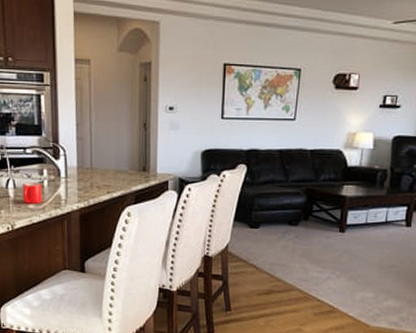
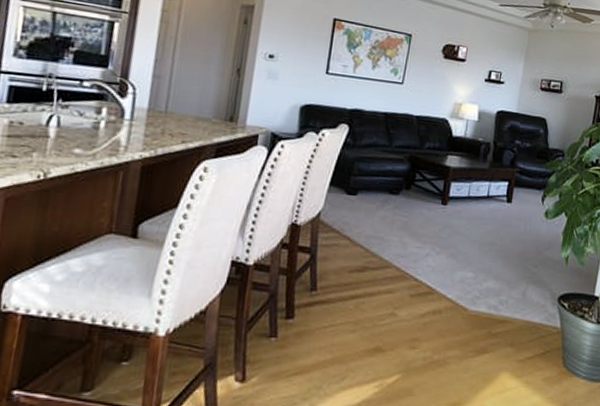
mug: present [22,182,42,204] -> none [67,121,98,149]

